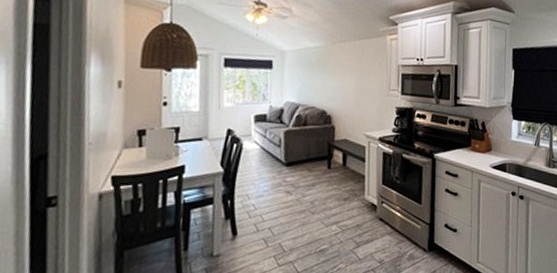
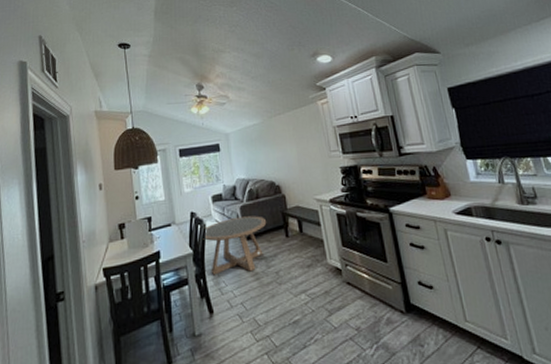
coffee table: none [237,141,311,198] -> present [203,216,267,275]

